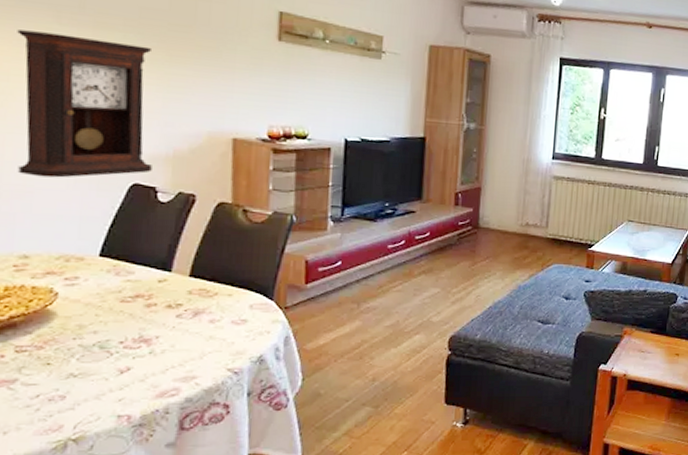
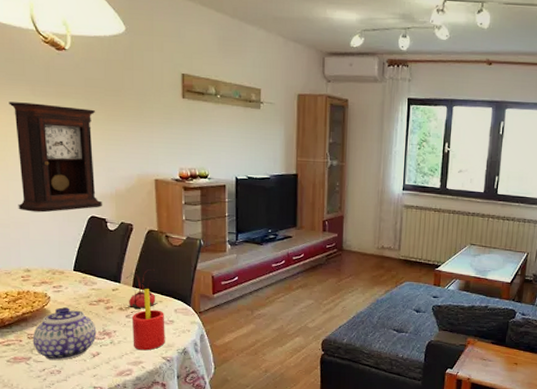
teapot: none [22,307,129,382] -> present [32,307,97,361]
flower: none [177,253,227,307] -> present [124,269,158,310]
straw: none [184,279,235,361] -> present [131,289,165,351]

